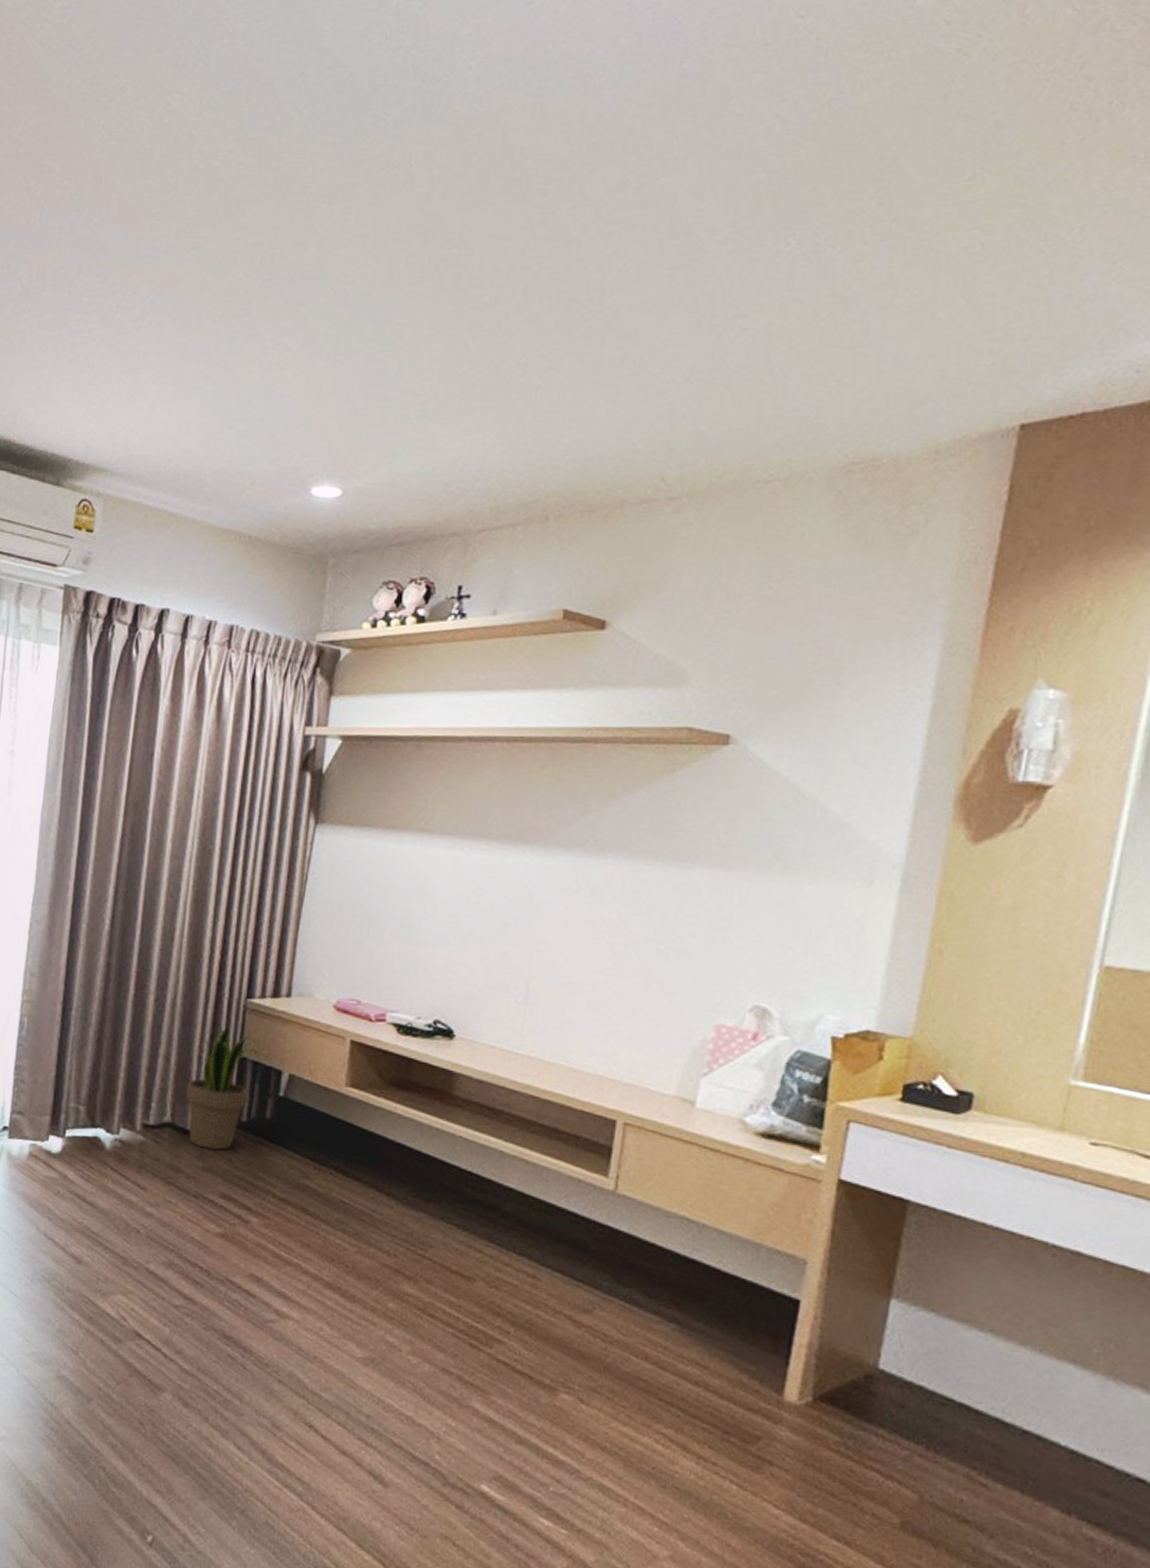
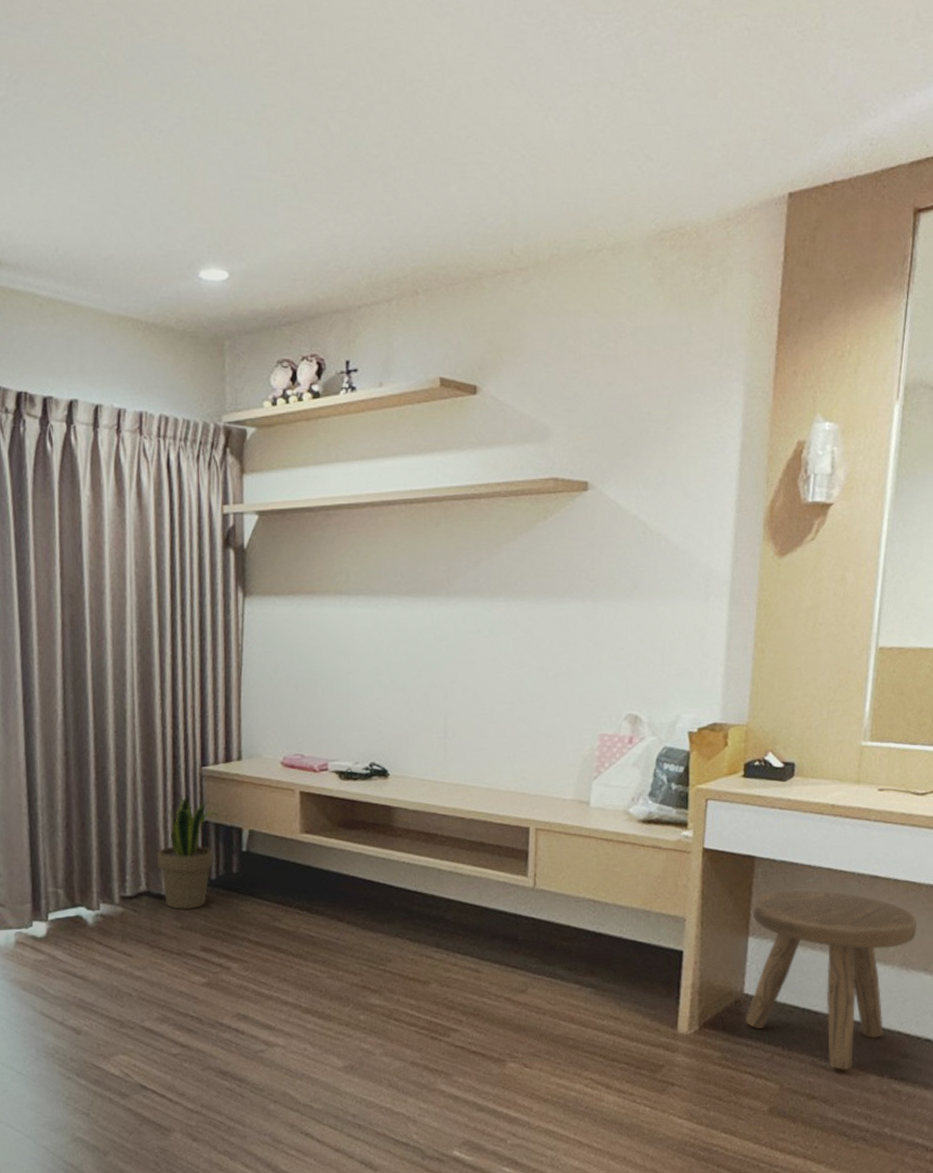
stool: none [878,1248,1136,1496] -> present [746,890,918,1070]

